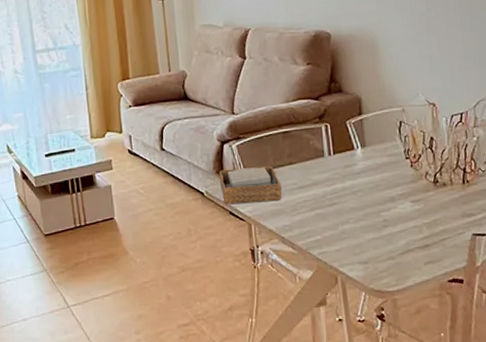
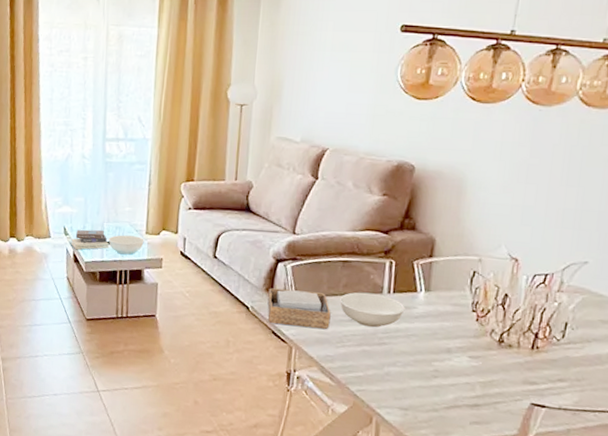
books: none [16,141,56,167] -> present [71,229,109,250]
bowl: none [54,142,91,163] -> present [108,235,144,255]
bowl: none [287,158,347,191] -> present [340,292,405,328]

